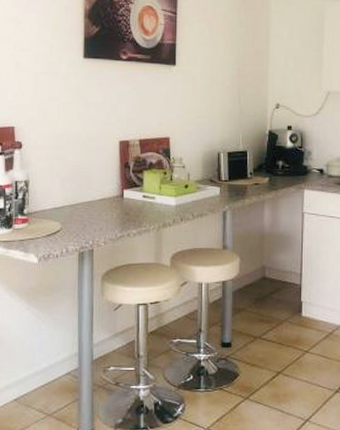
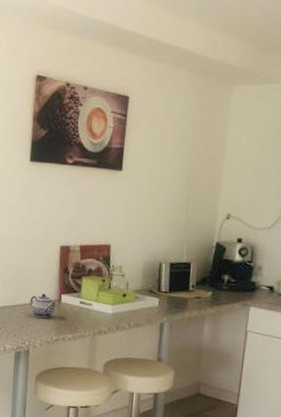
teapot: none [91,190,119,215] -> present [30,293,56,318]

